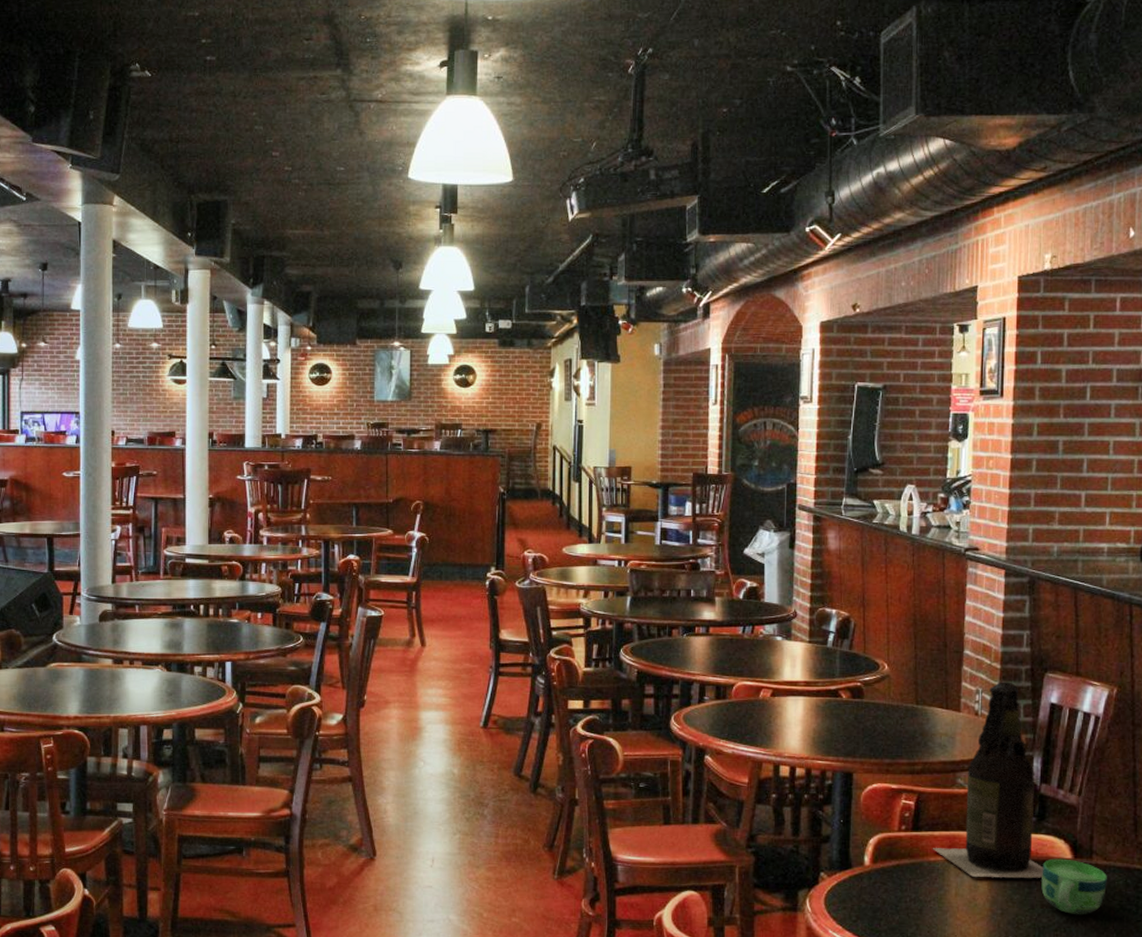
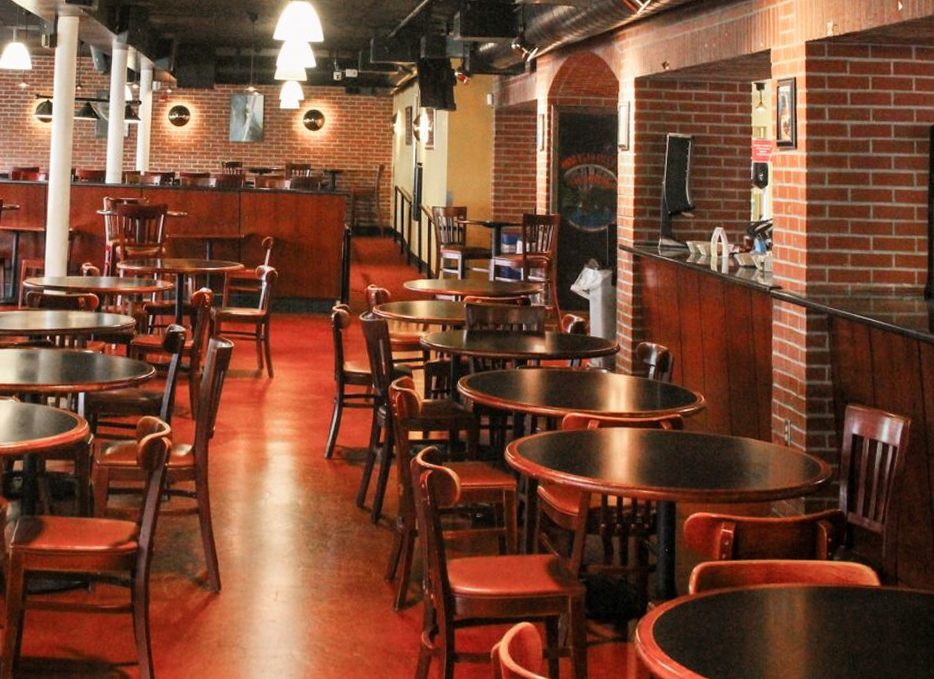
beer bottle: present [932,682,1044,879] -> none [751,413,855,607]
cup: present [1041,858,1107,915] -> none [853,586,912,642]

